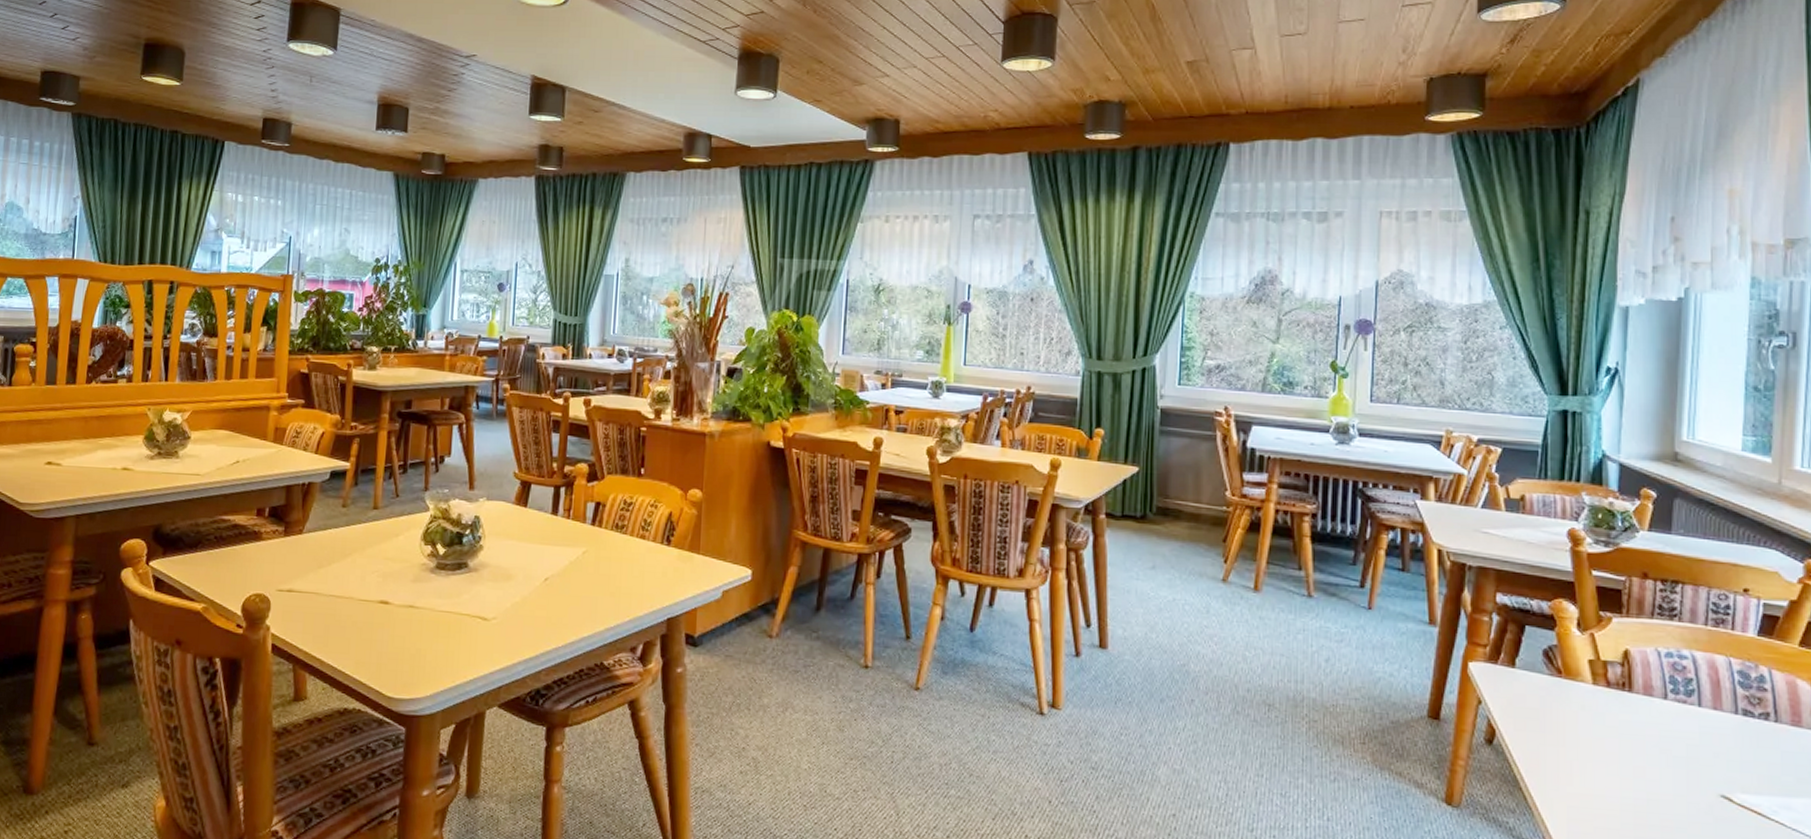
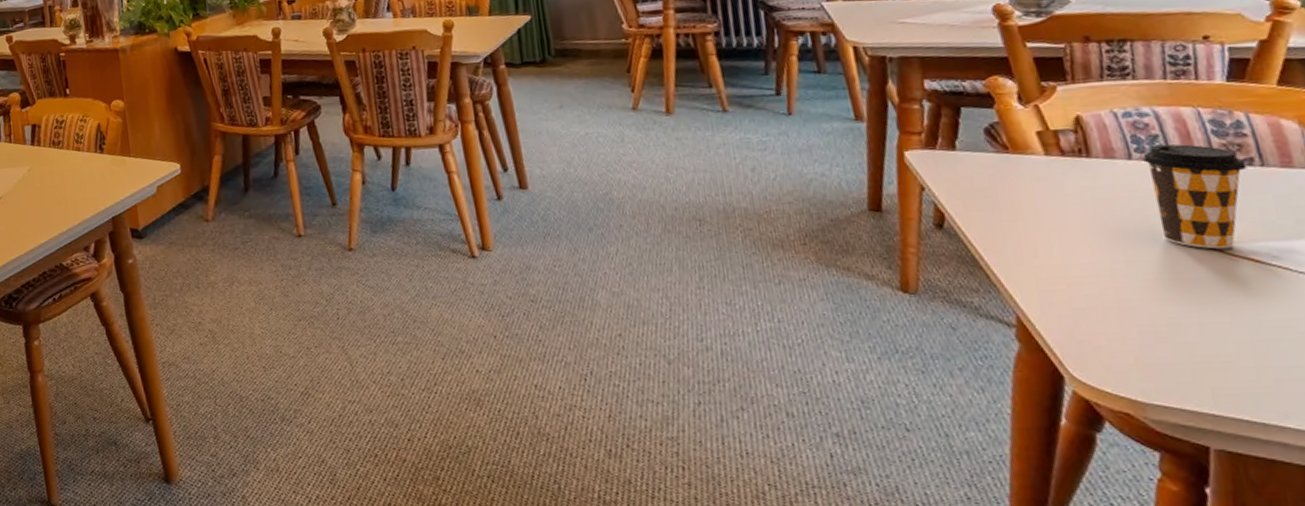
coffee cup: none [1676,688,1763,799] -> present [1142,144,1247,250]

